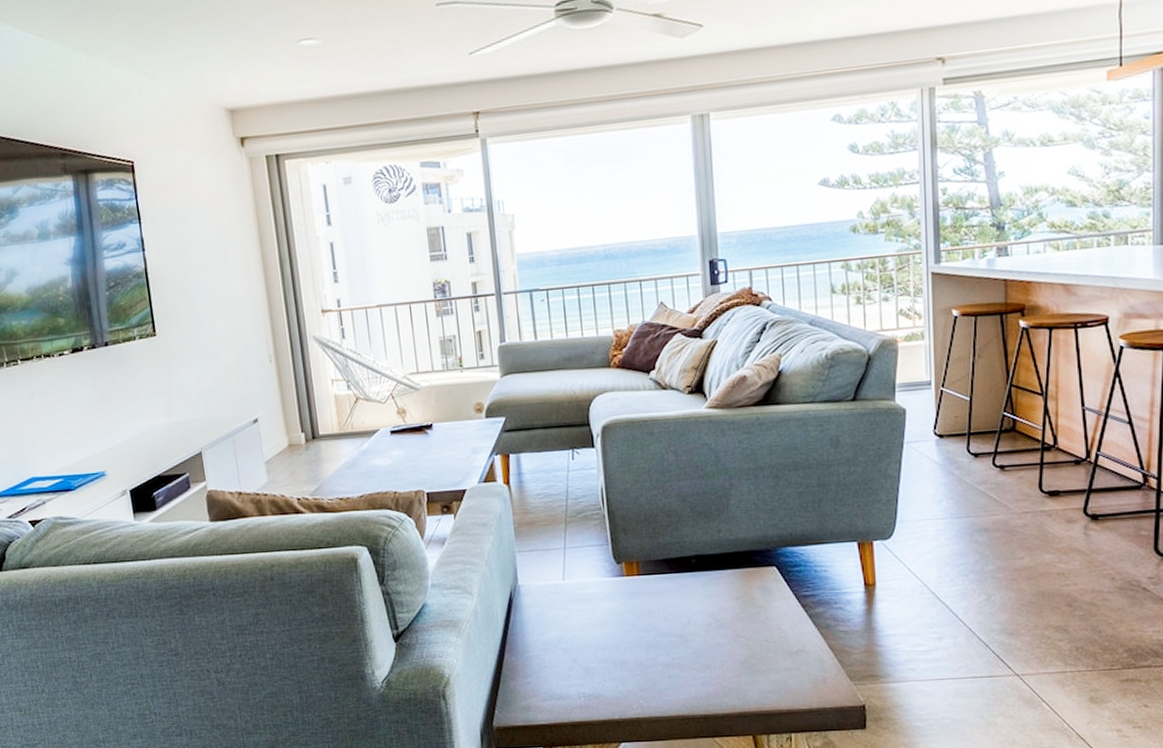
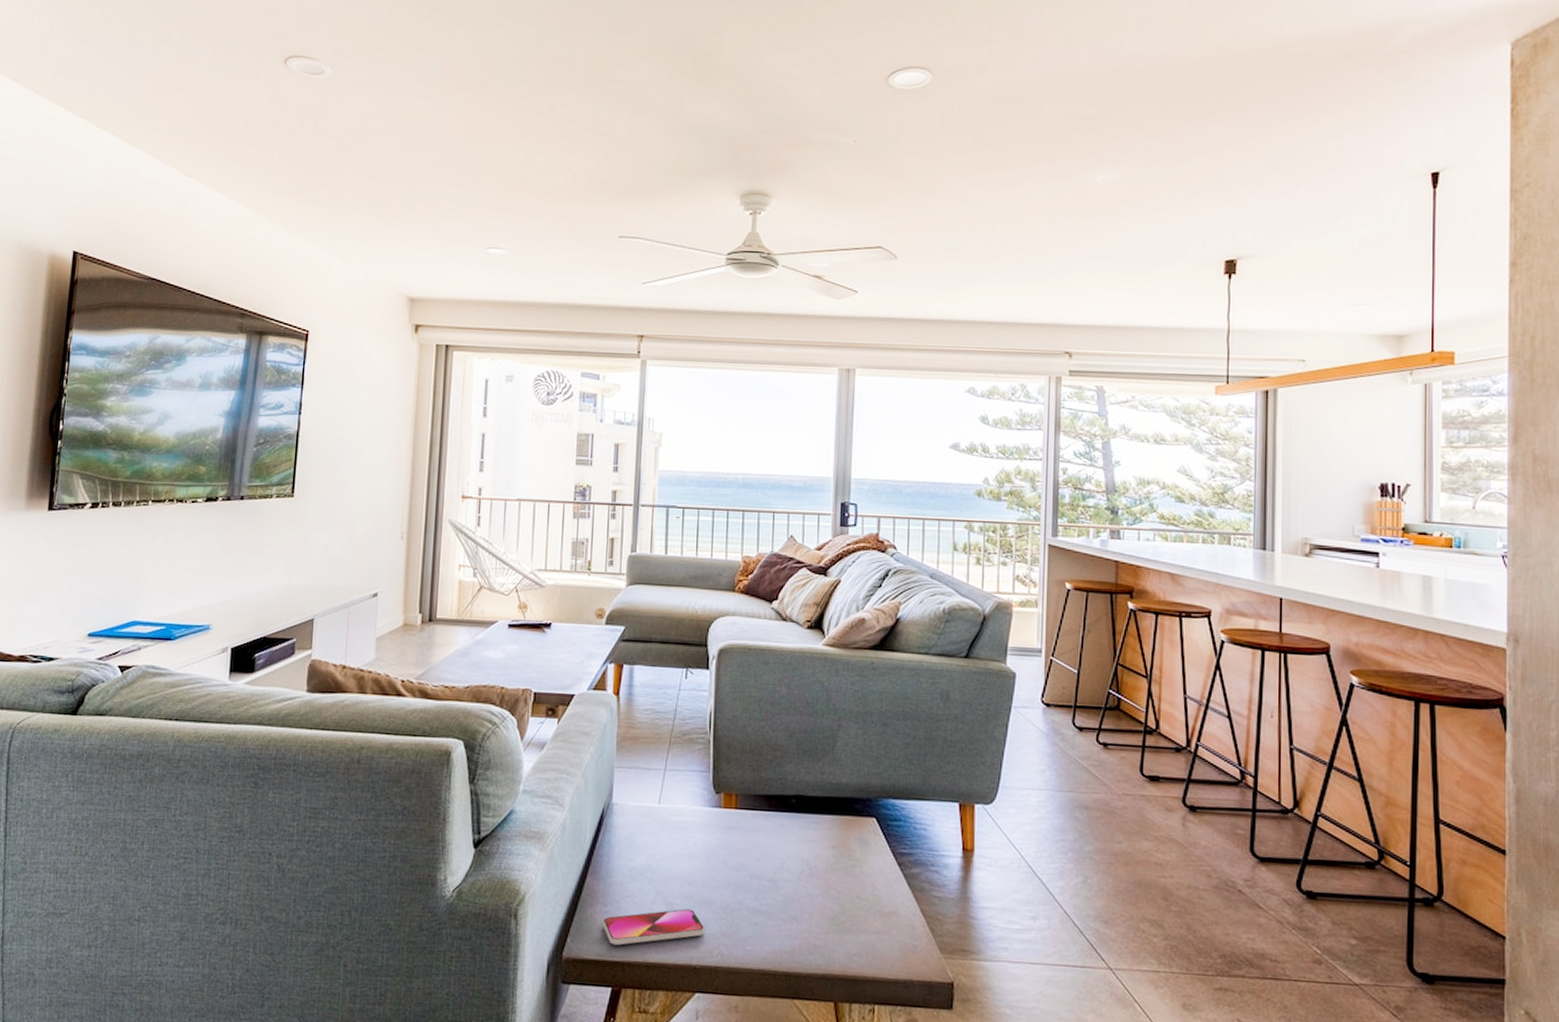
smartphone: none [525,670,623,711] -> present [602,908,705,946]

